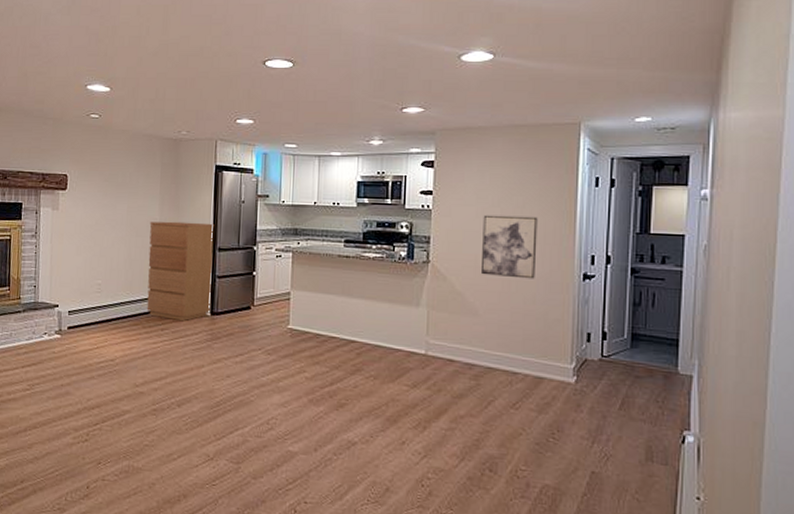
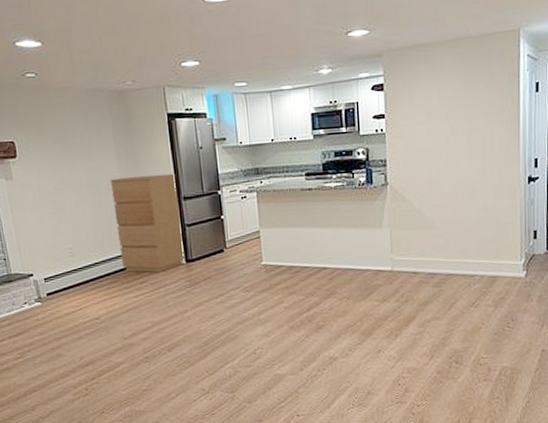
wall art: present [480,214,538,279] -> none [434,128,486,190]

